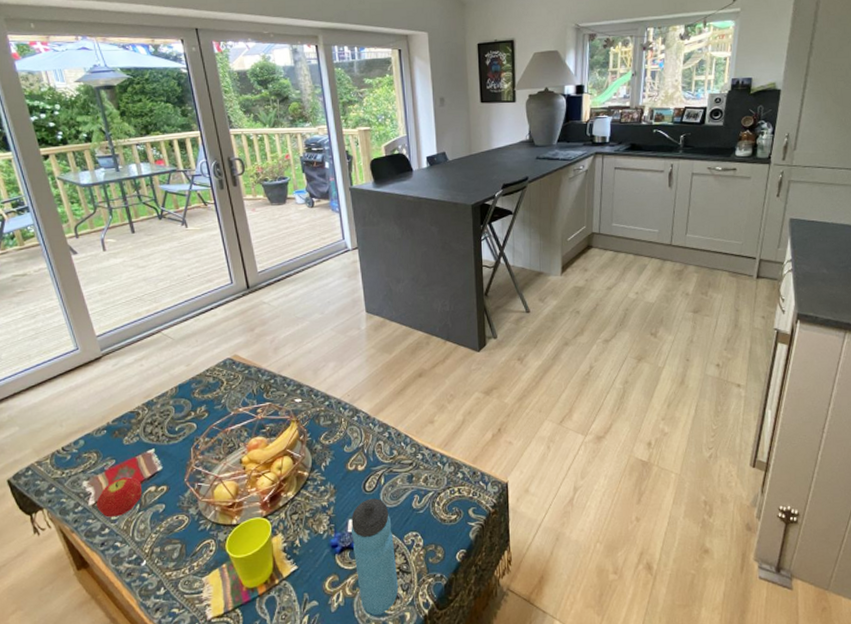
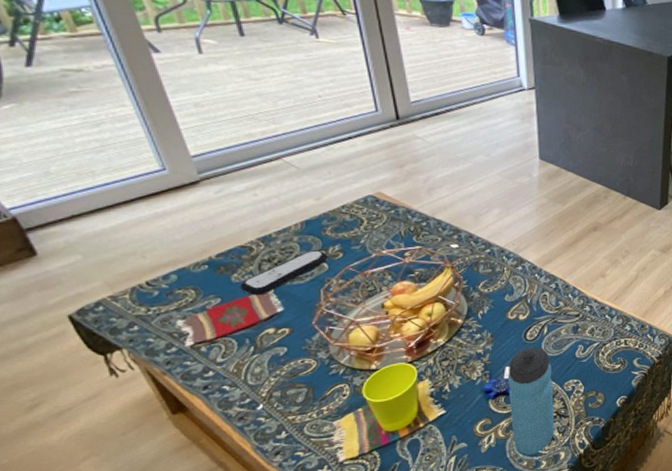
fruit: present [97,476,143,518] -> none [196,317,258,360]
remote control: none [129,412,196,456] -> present [240,250,328,296]

